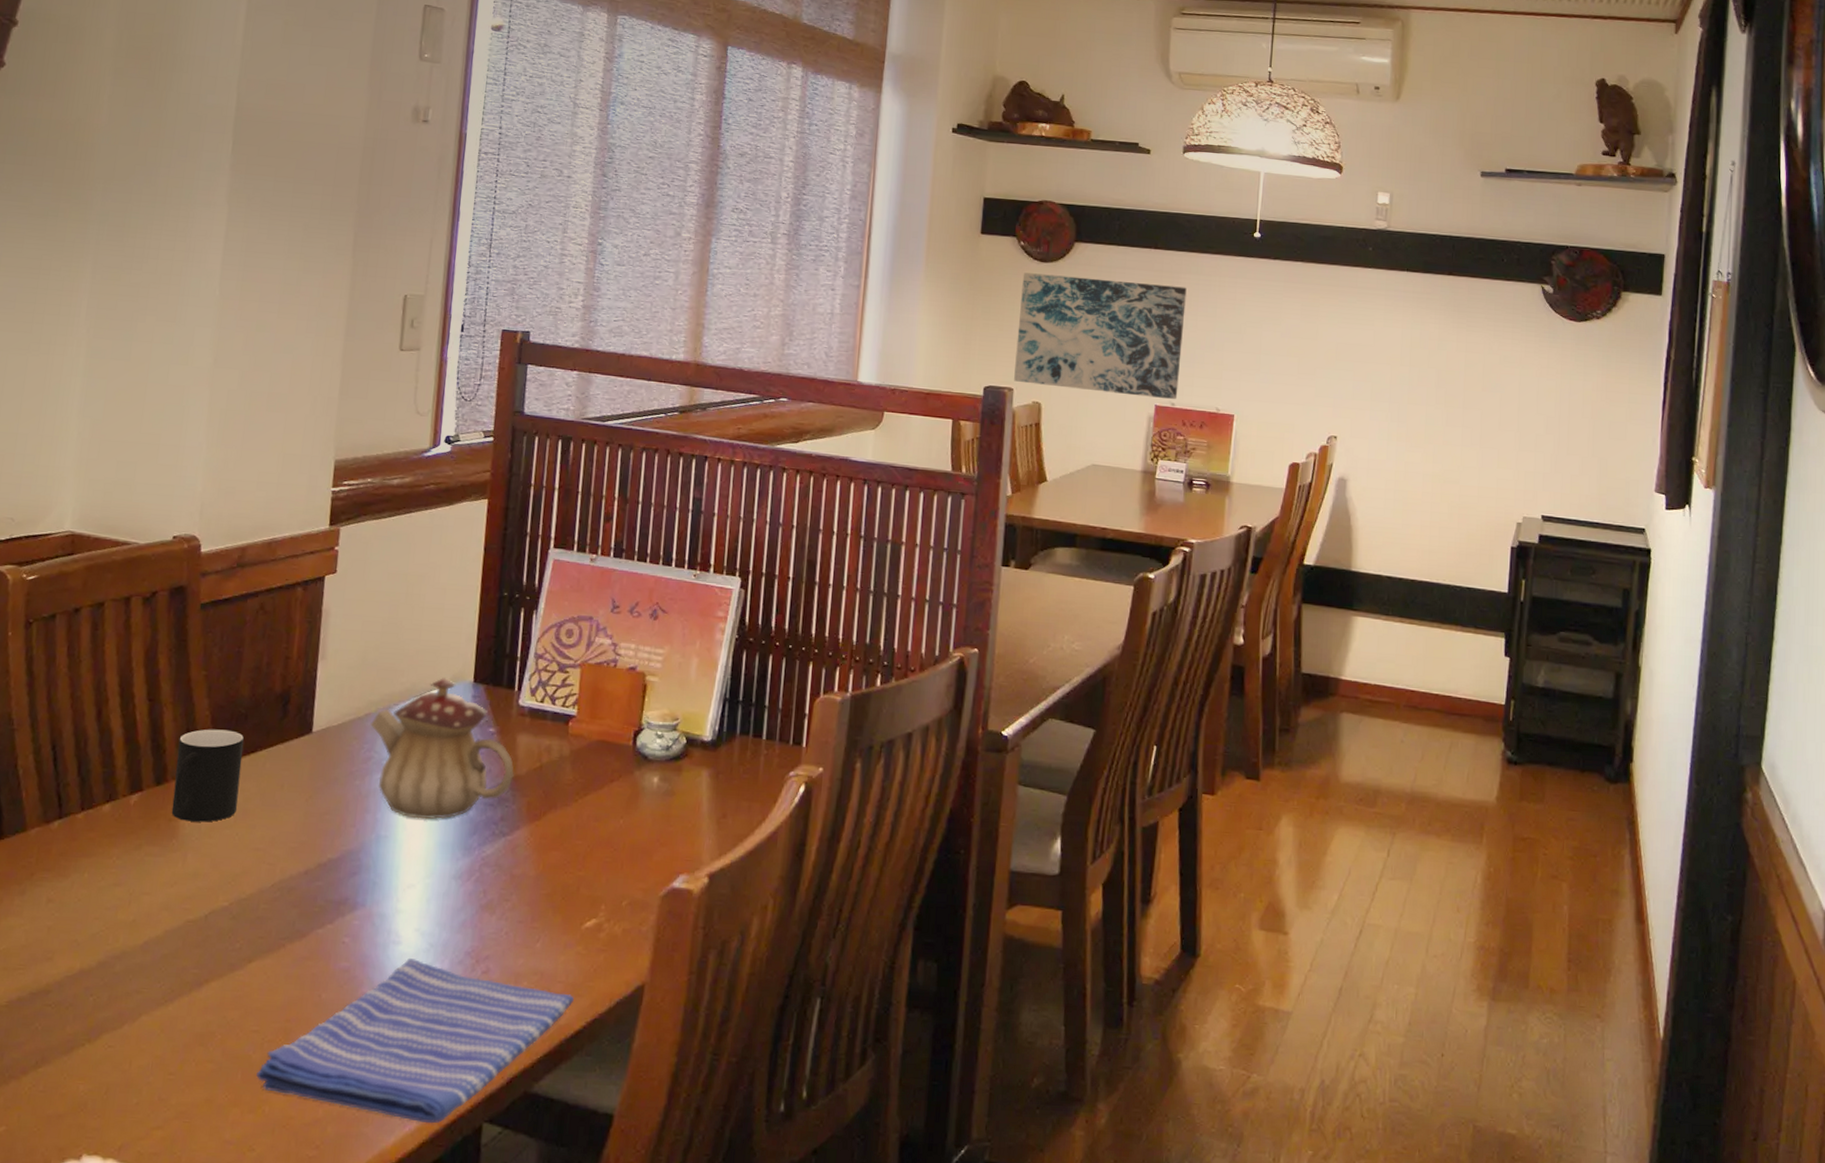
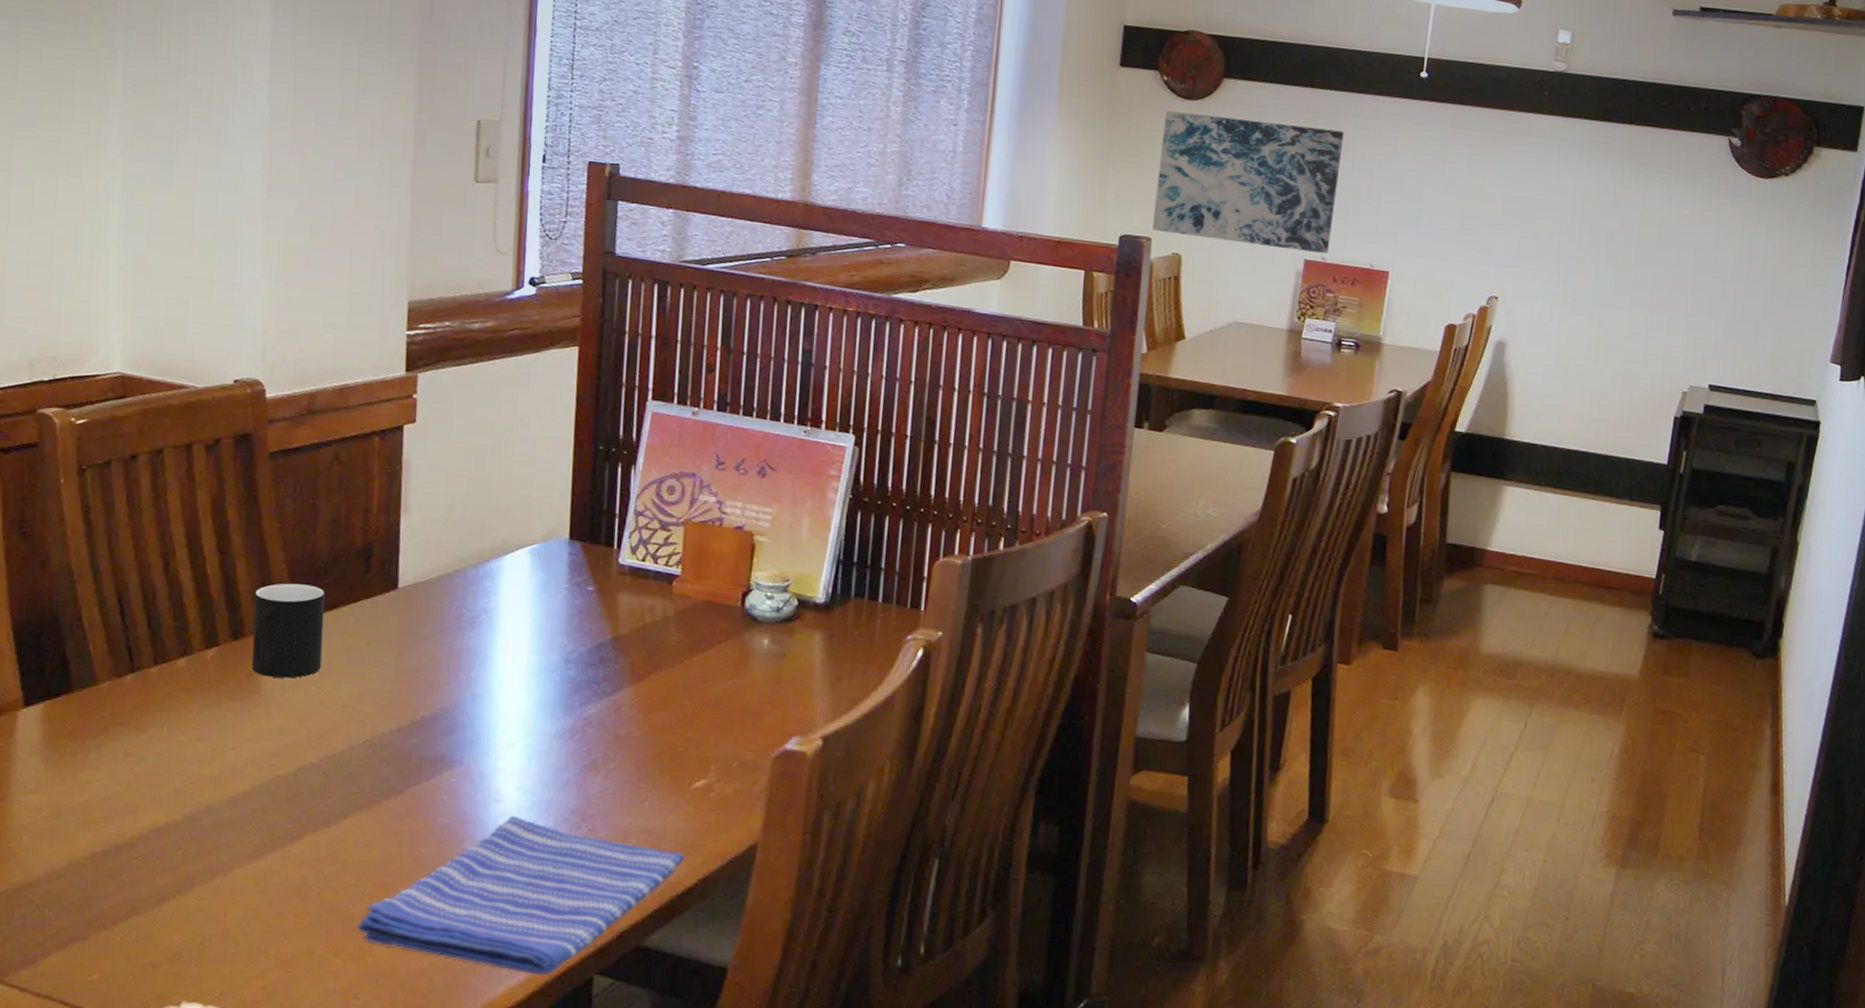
teapot: present [369,678,514,819] -> none [459,534,616,678]

